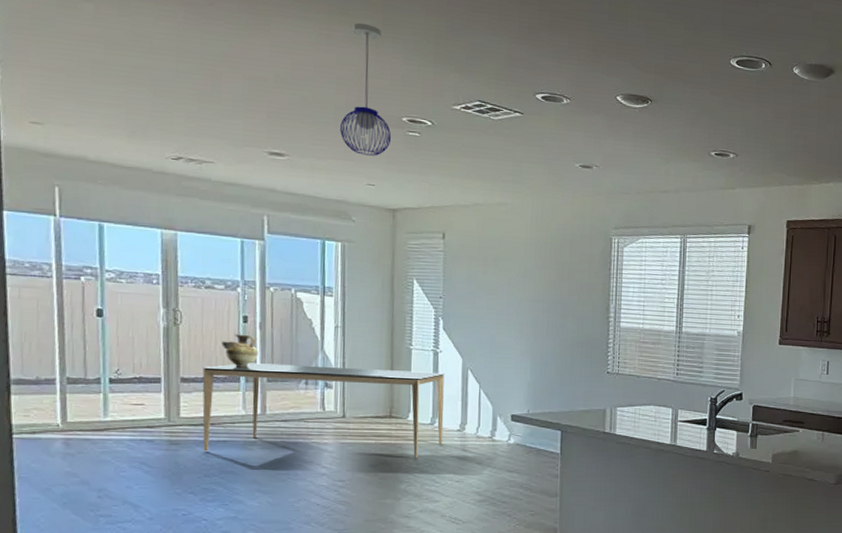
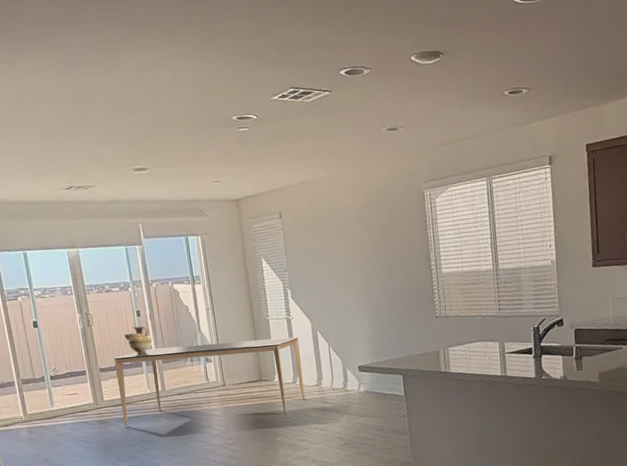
pendant light: present [340,22,392,156] -> none [182,39,227,157]

